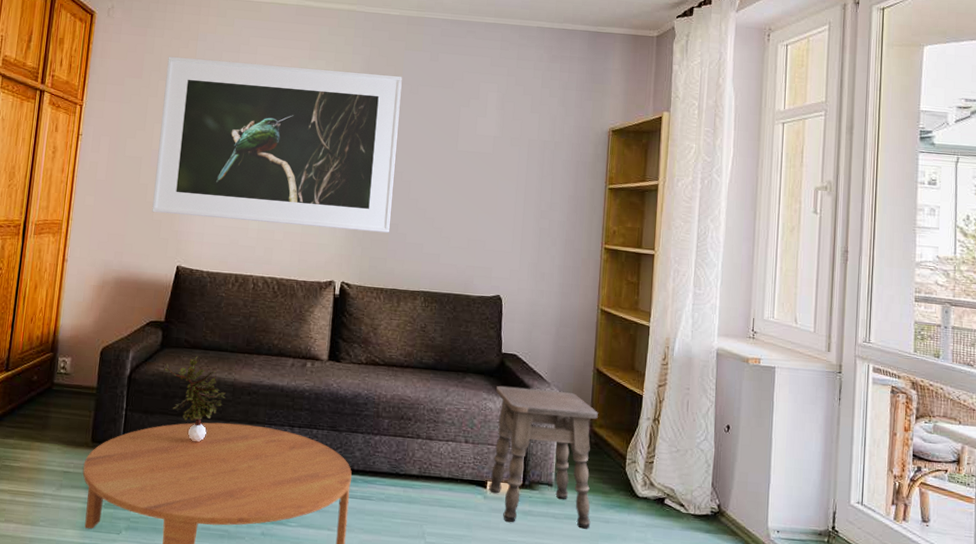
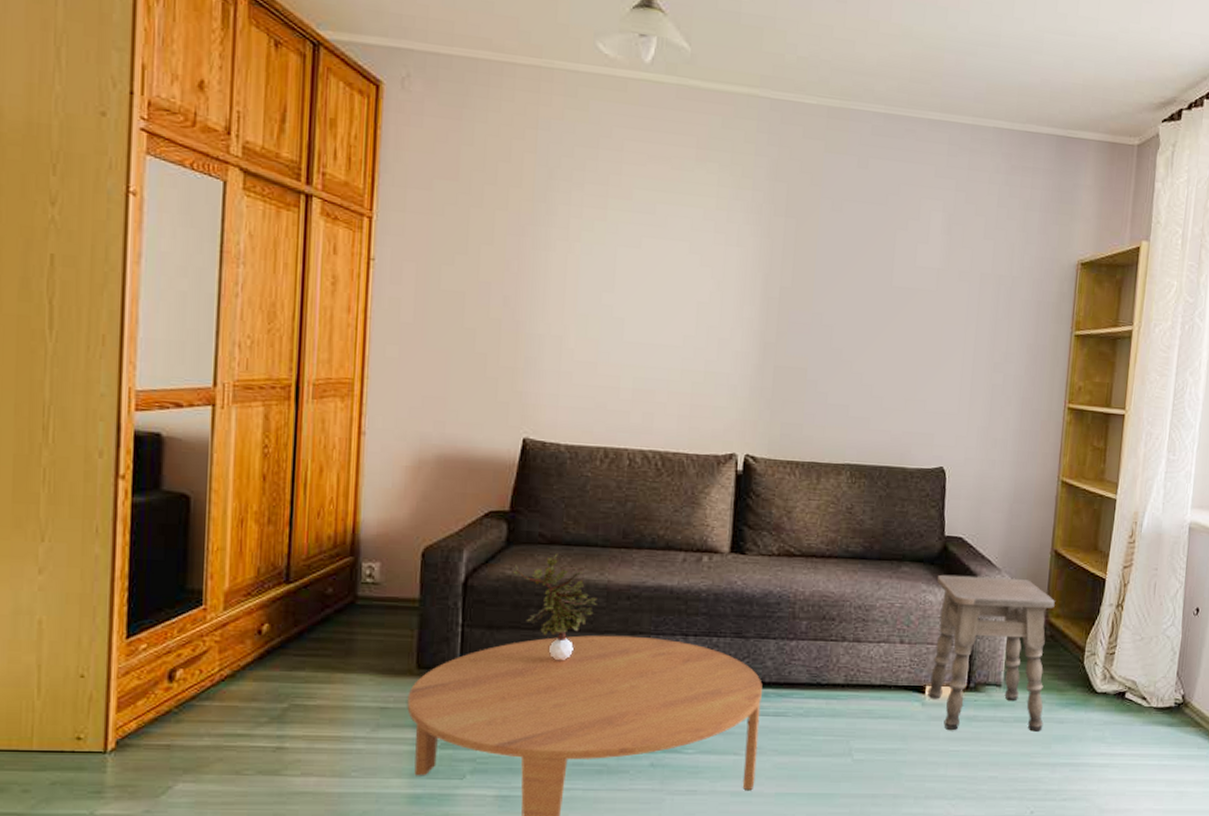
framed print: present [152,56,402,233] -> none [484,150,821,392]

